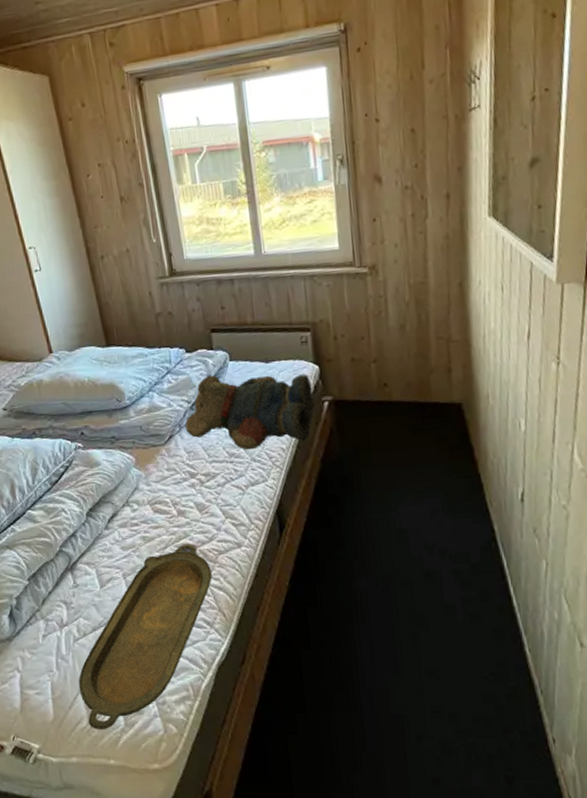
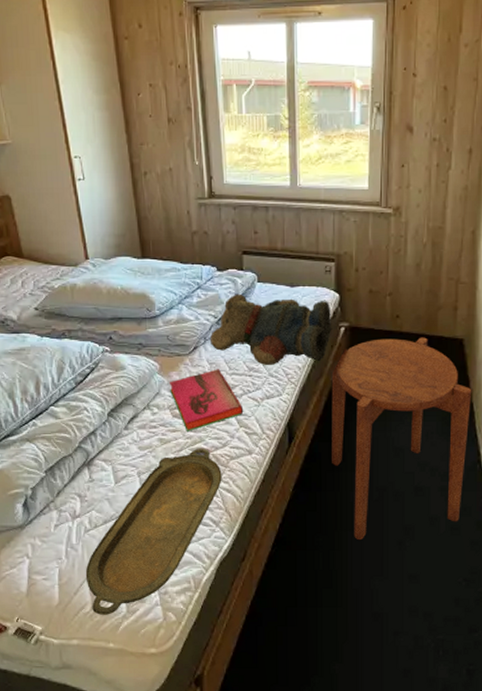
hardback book: none [146,457,228,527] -> present [168,369,244,431]
side table: none [318,405,479,634] -> present [331,337,472,539]

